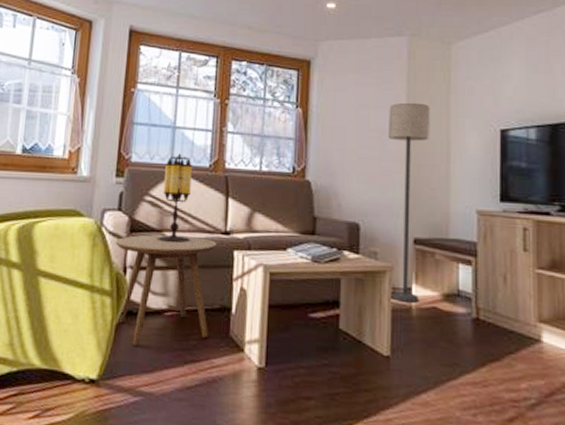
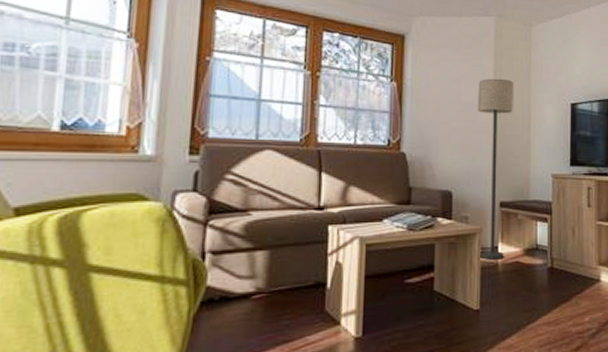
side table: present [116,234,217,347] -> none [191,215,310,336]
table lamp: present [157,153,192,243] -> none [241,128,281,223]

